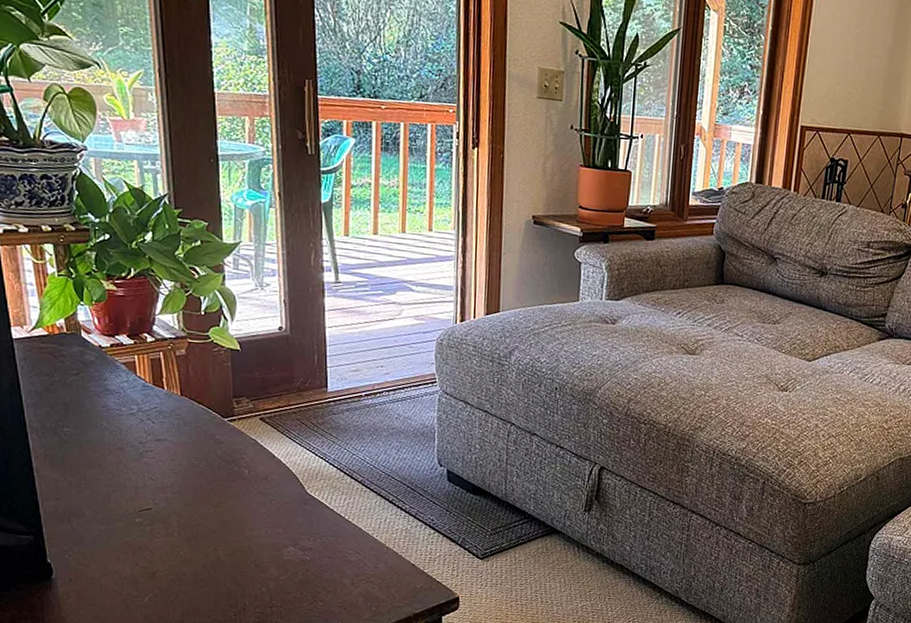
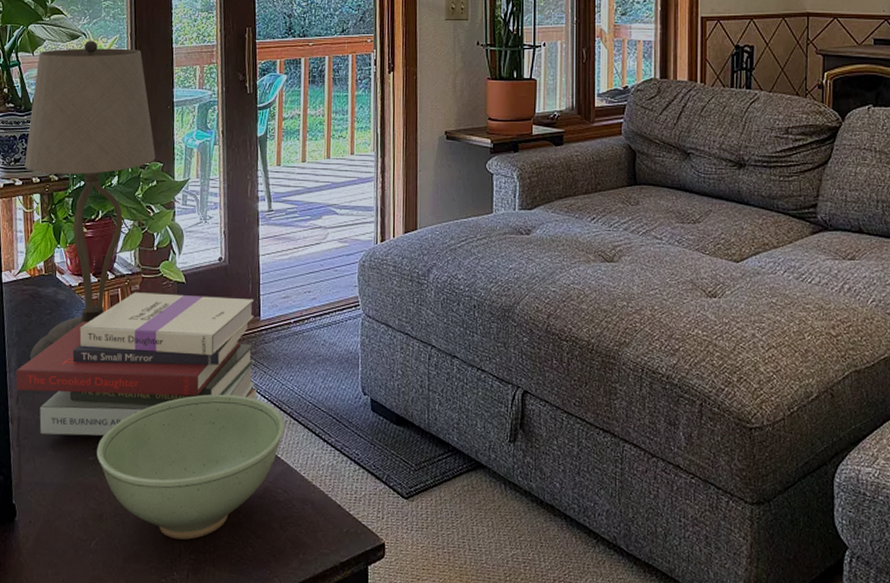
table lamp: none [29,72,199,421] -> present [24,41,156,360]
books: none [39,357,325,499] -> present [16,292,257,436]
bowl: none [144,461,357,595] -> present [97,393,286,540]

